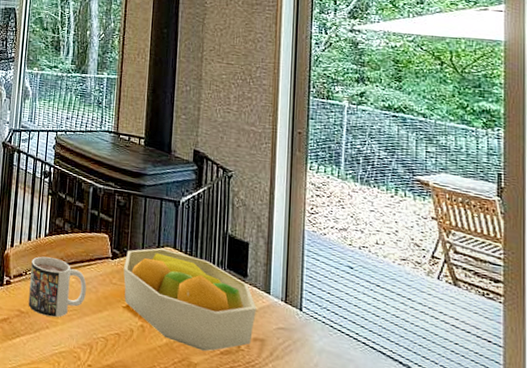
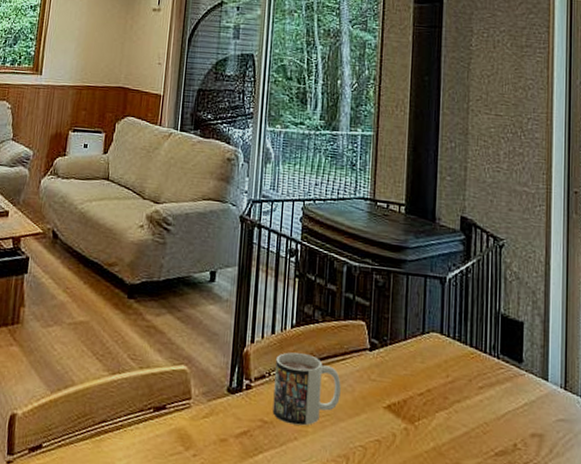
fruit bowl: present [123,247,257,352] -> none [383,333,534,454]

